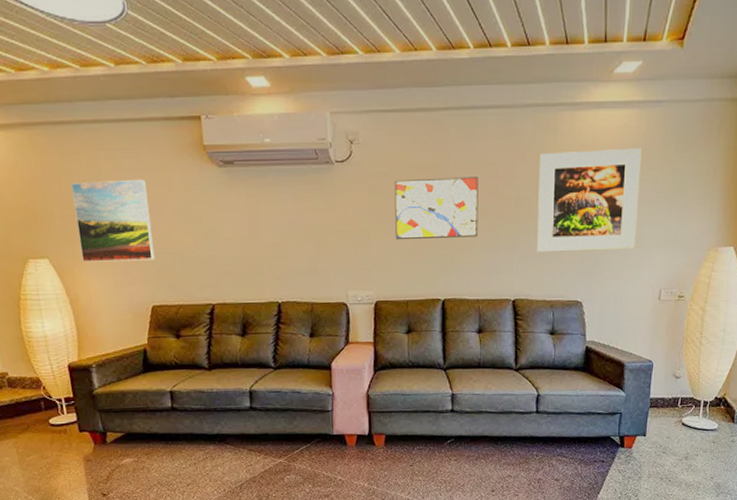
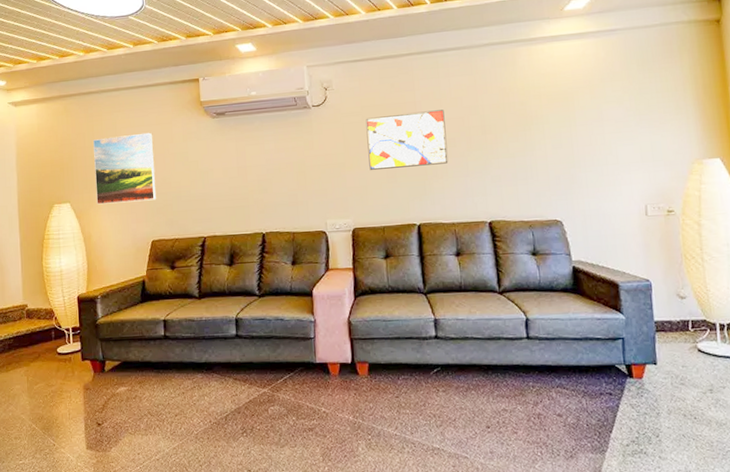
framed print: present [537,147,642,253] -> none [501,72,611,175]

